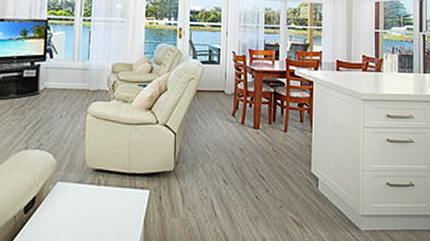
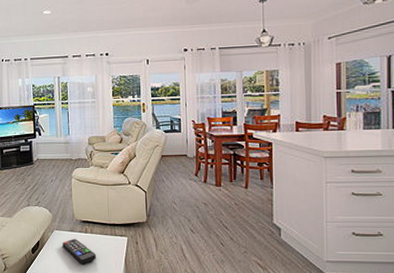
remote control: none [66,192,109,227] -> present [62,238,96,265]

